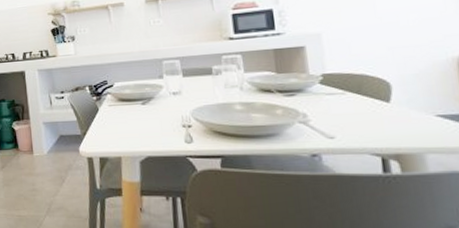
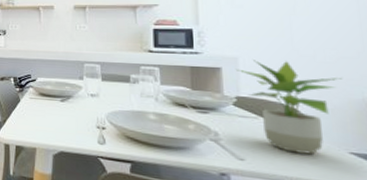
potted plant: none [321,30,425,123] -> present [237,60,342,155]

